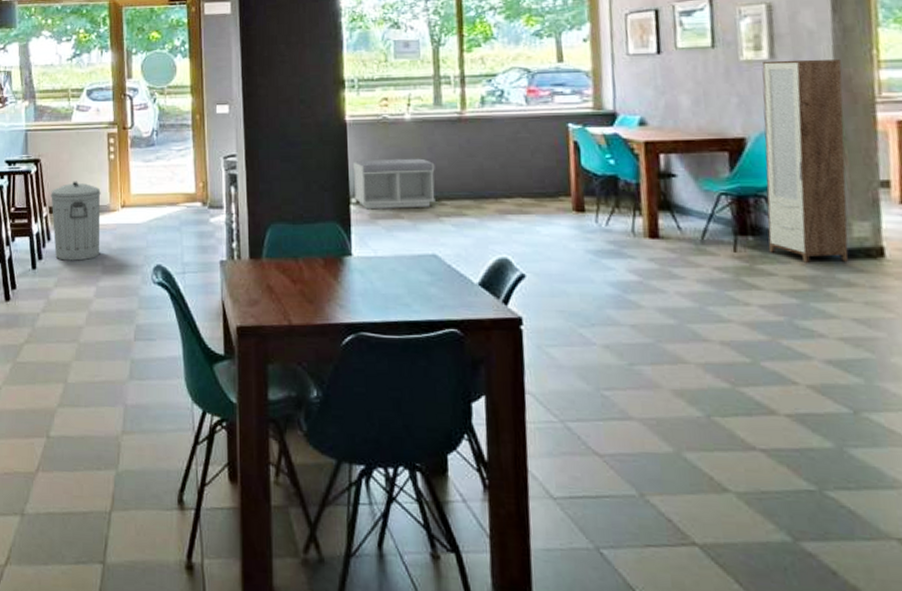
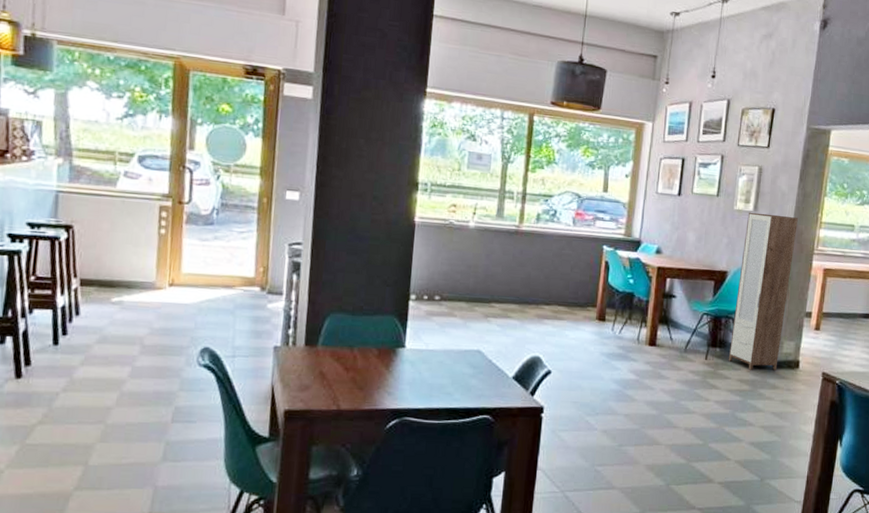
trash can: present [51,181,101,261] -> none [83,253,146,339]
bench: present [352,158,435,210] -> none [413,260,490,308]

